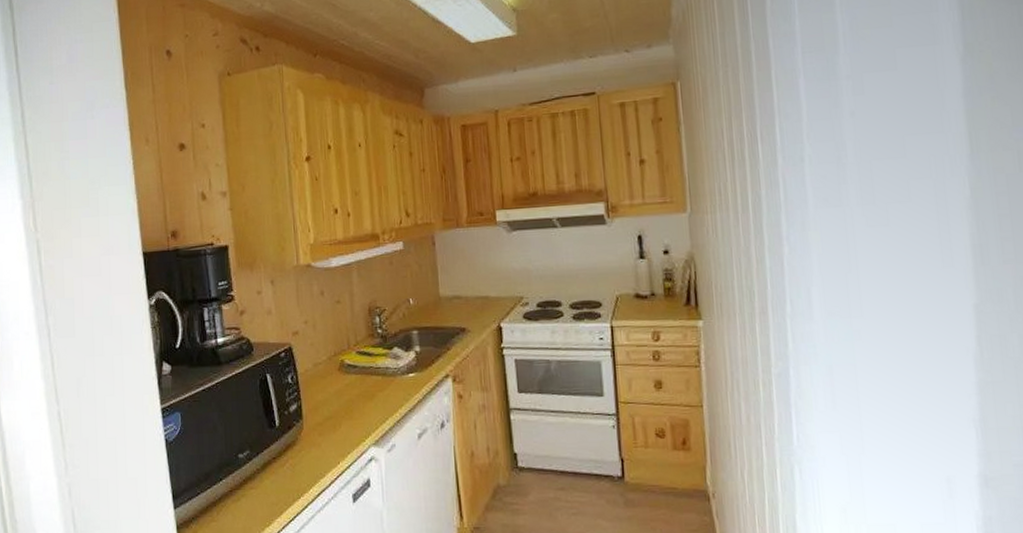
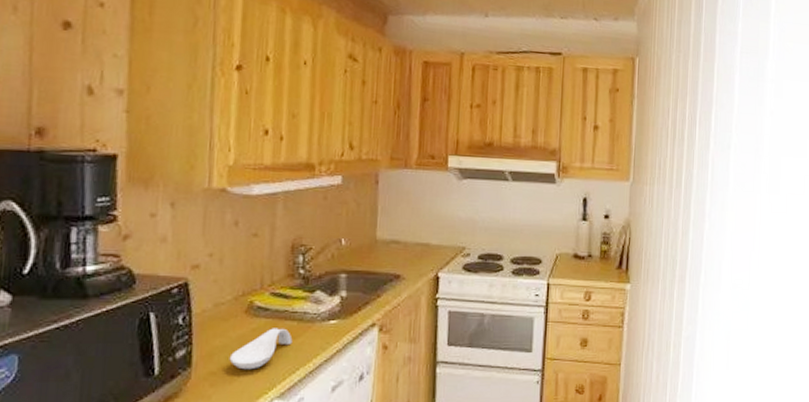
spoon rest: none [331,382,380,420] -> present [229,328,293,370]

